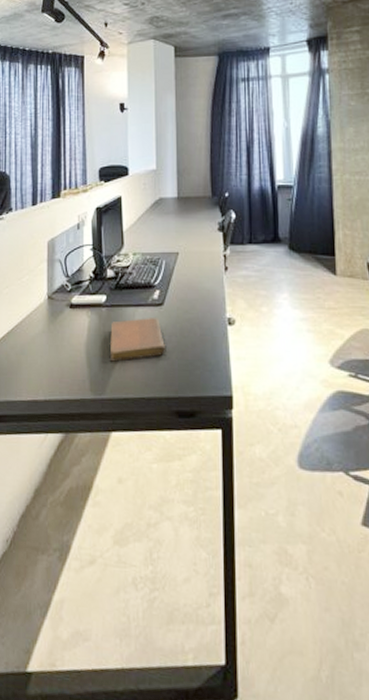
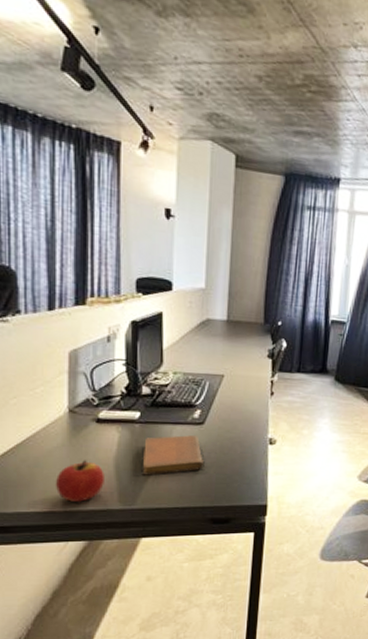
apple: none [38,346,77,390] -> present [56,460,104,502]

